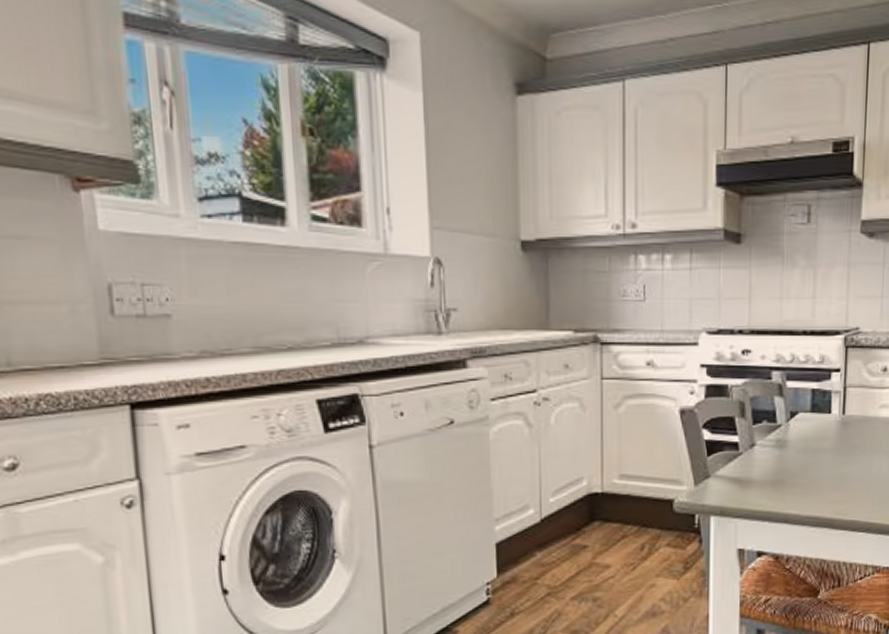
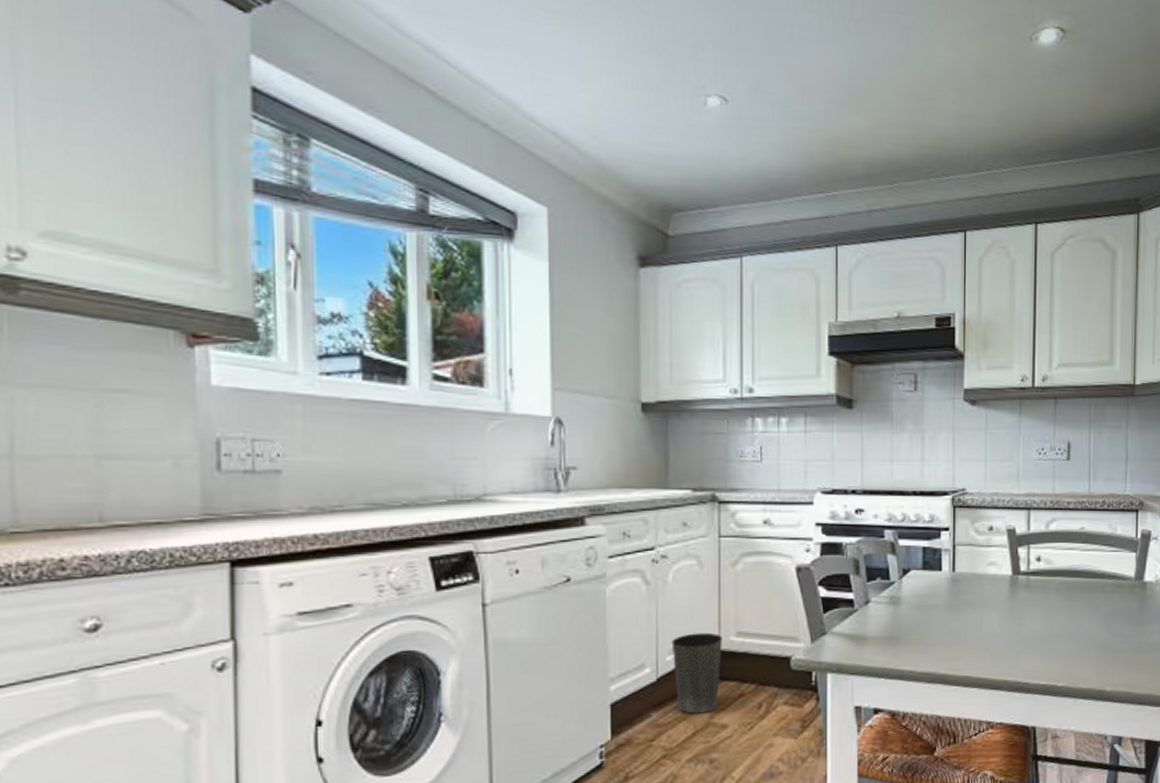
waste basket: none [554,475,605,554] -> present [671,632,722,714]

